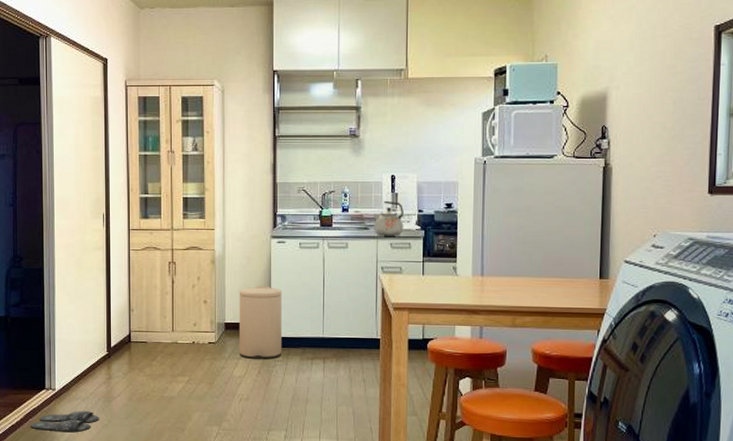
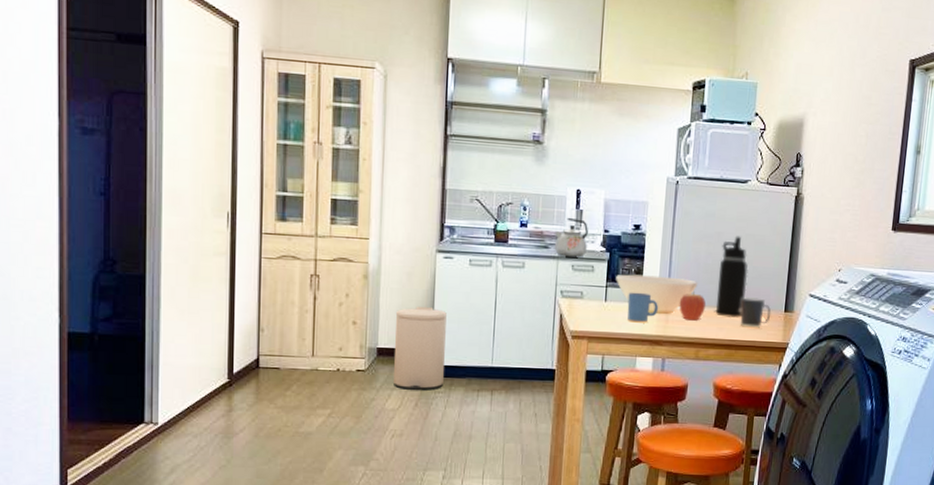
slippers: present [31,410,99,433] -> none [123,448,215,475]
bowl: none [431,249,510,286] -> present [616,274,698,315]
mug: none [444,265,474,294] -> present [627,292,659,323]
fruit: none [493,263,520,290] -> present [679,291,707,321]
water bottle: none [529,208,560,287] -> present [715,235,749,319]
mug: none [554,266,586,296] -> present [740,297,772,329]

